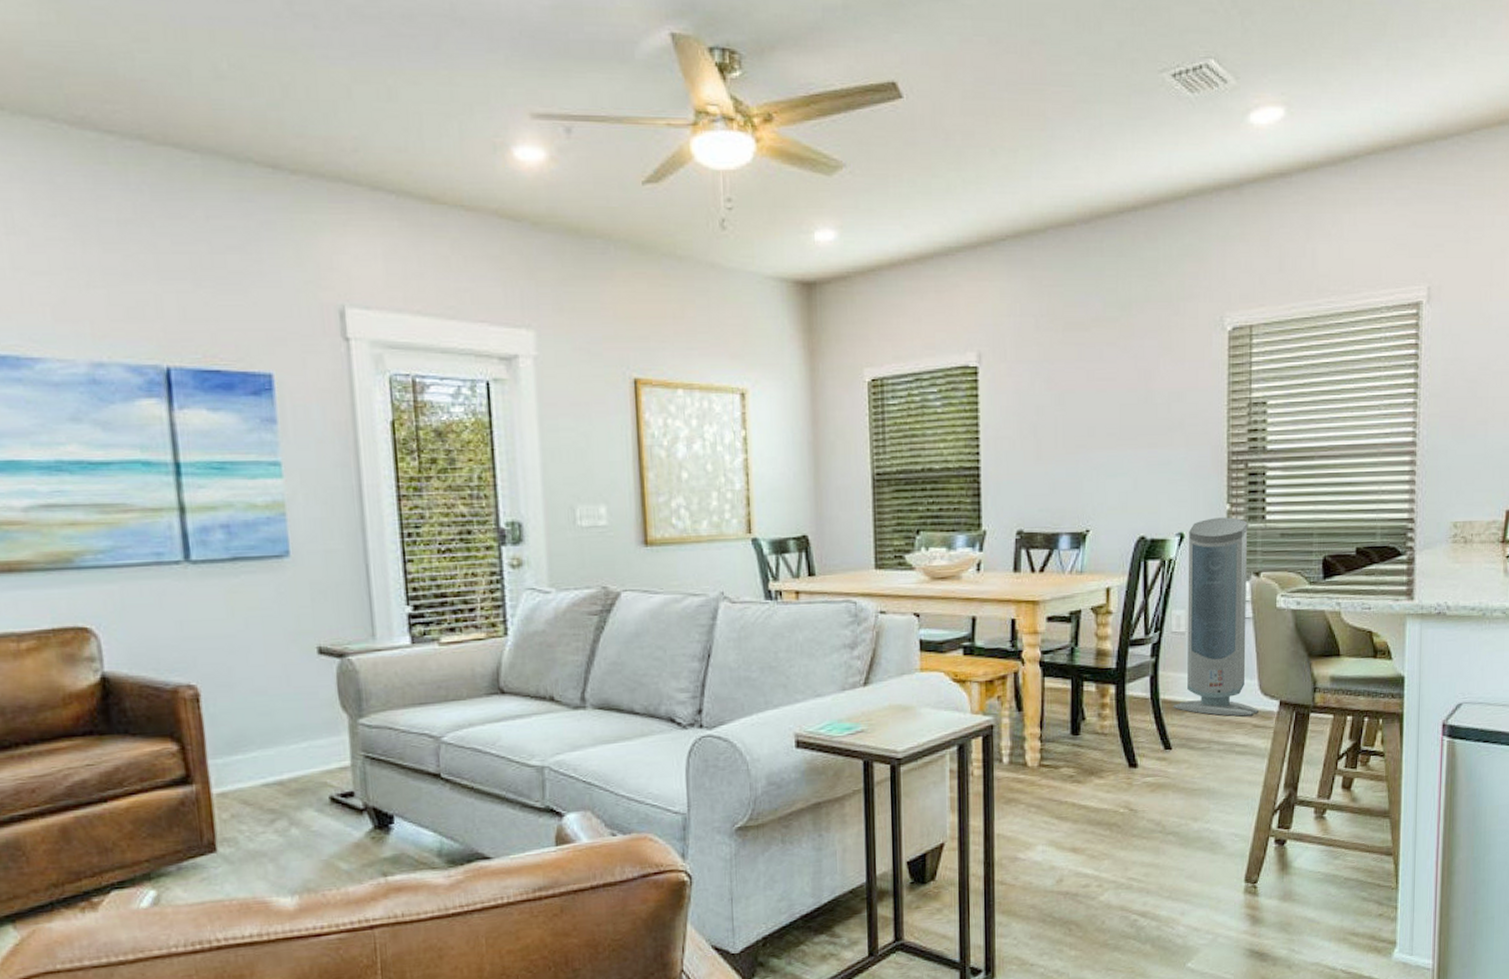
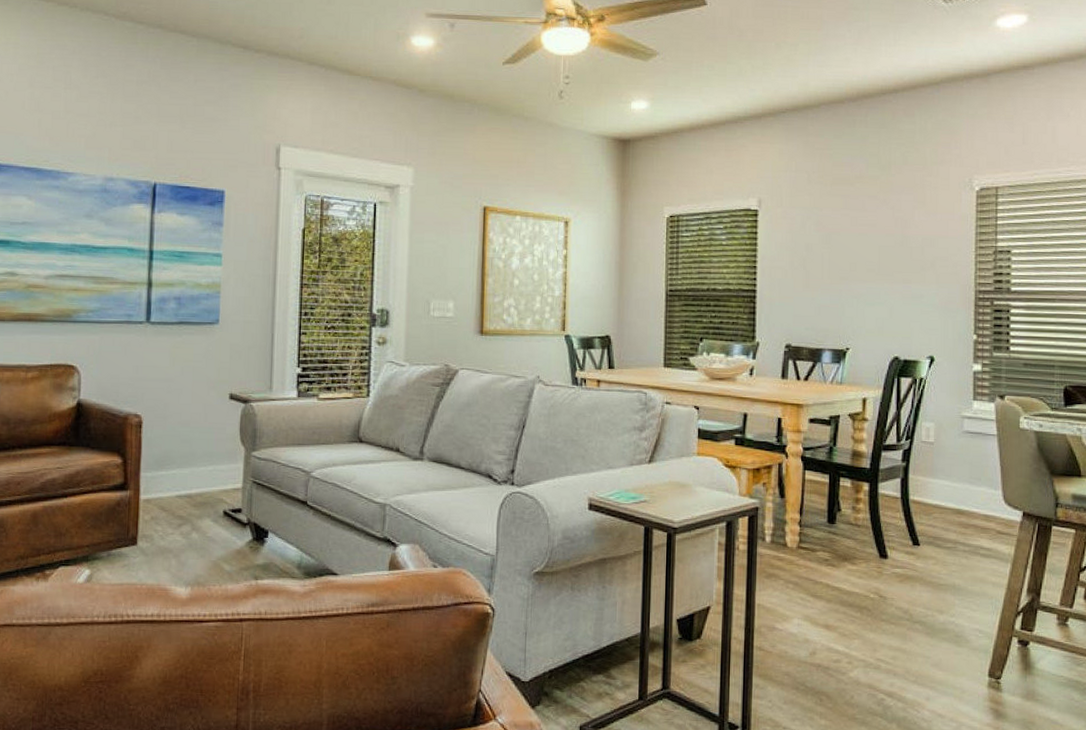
air purifier: present [1173,517,1258,717] -> none [921,345,1002,523]

